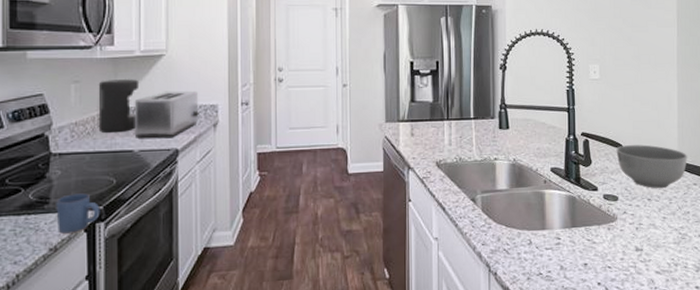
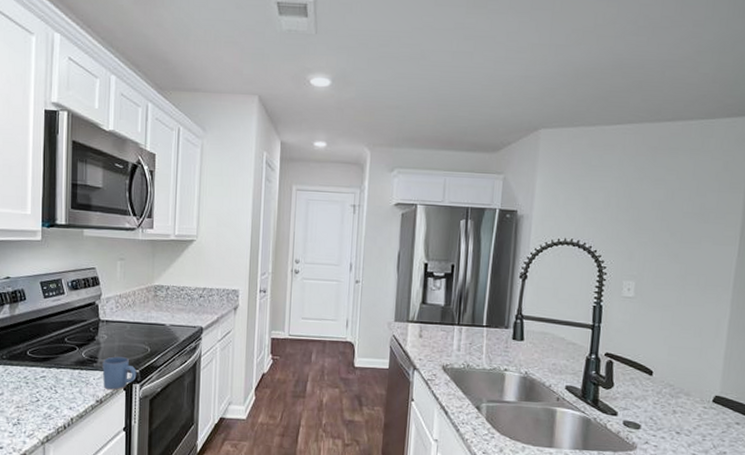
coffee maker: present [99,79,138,133] -> none [139,259,172,307]
toaster: present [134,91,199,138] -> none [167,273,222,316]
bowl: present [616,144,687,188] -> none [644,371,732,423]

